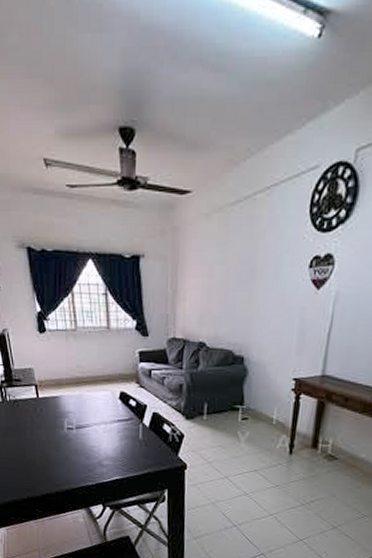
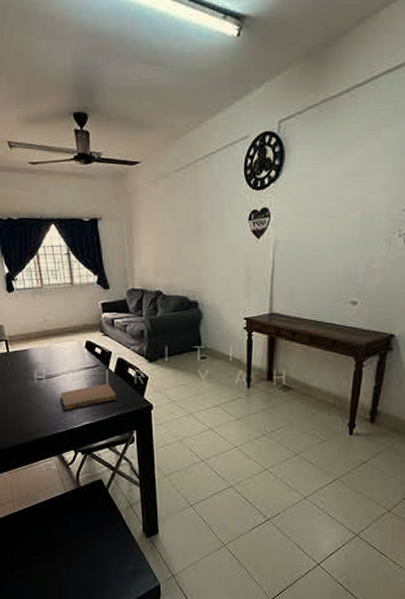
notebook: none [91,438,150,464] -> present [60,384,117,411]

